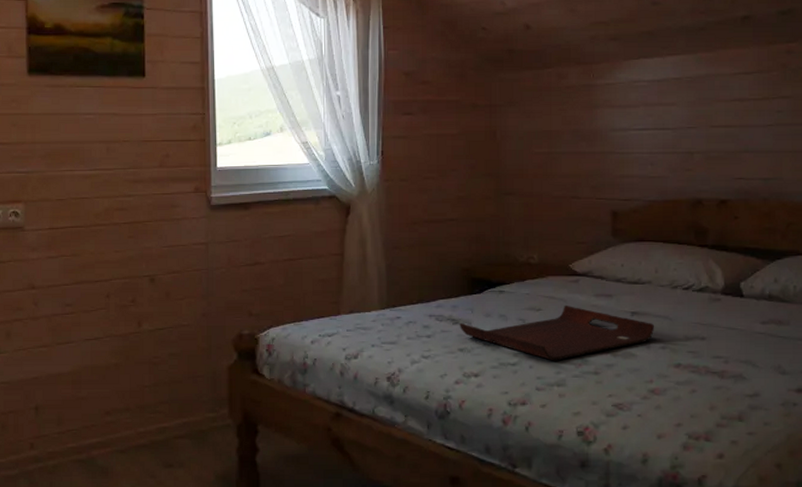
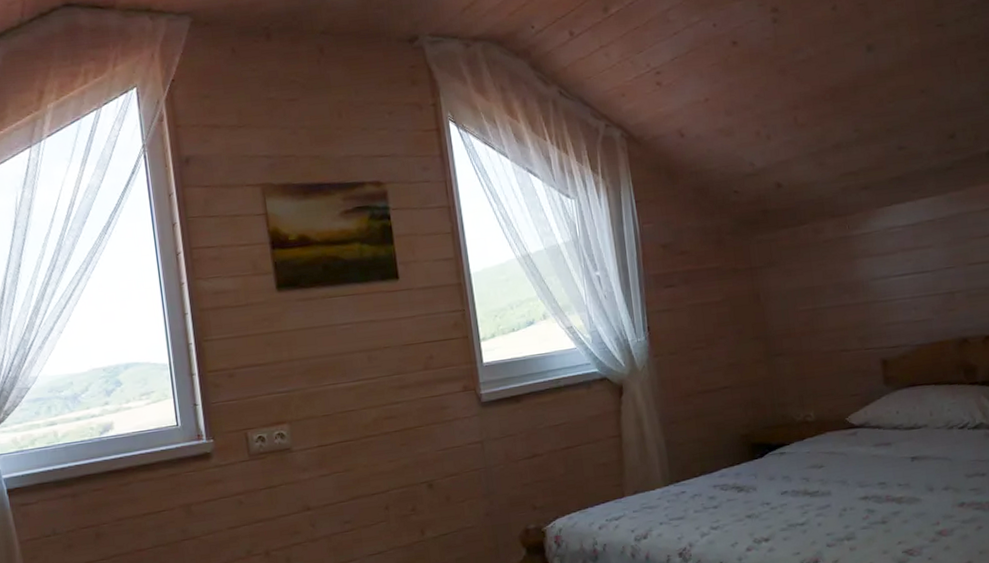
serving tray: present [459,304,655,361] -> none [744,458,936,516]

